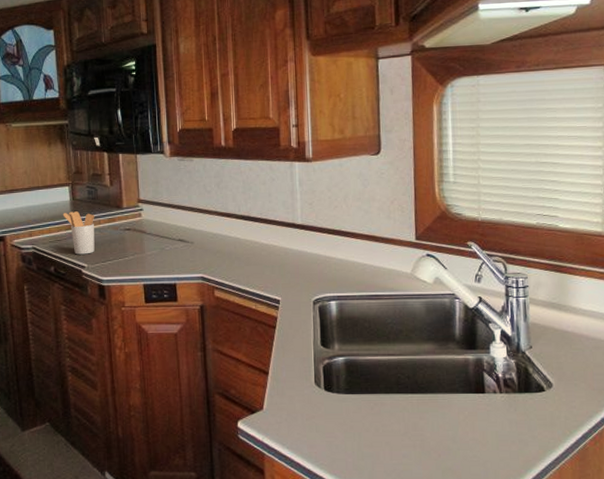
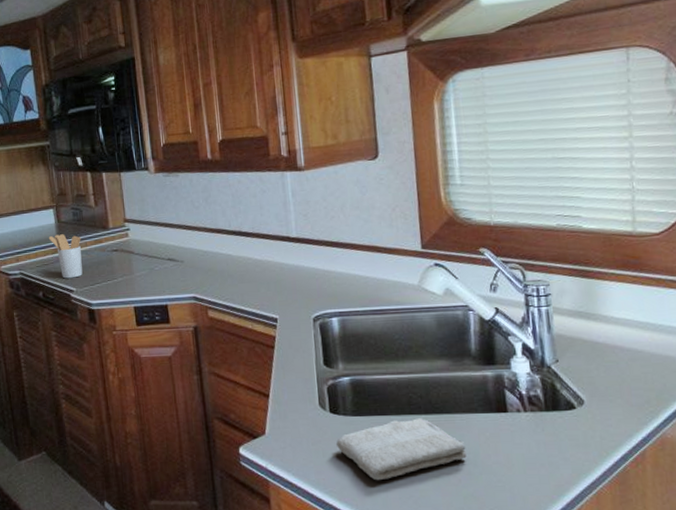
washcloth: none [328,397,447,455] -> present [335,418,467,481]

